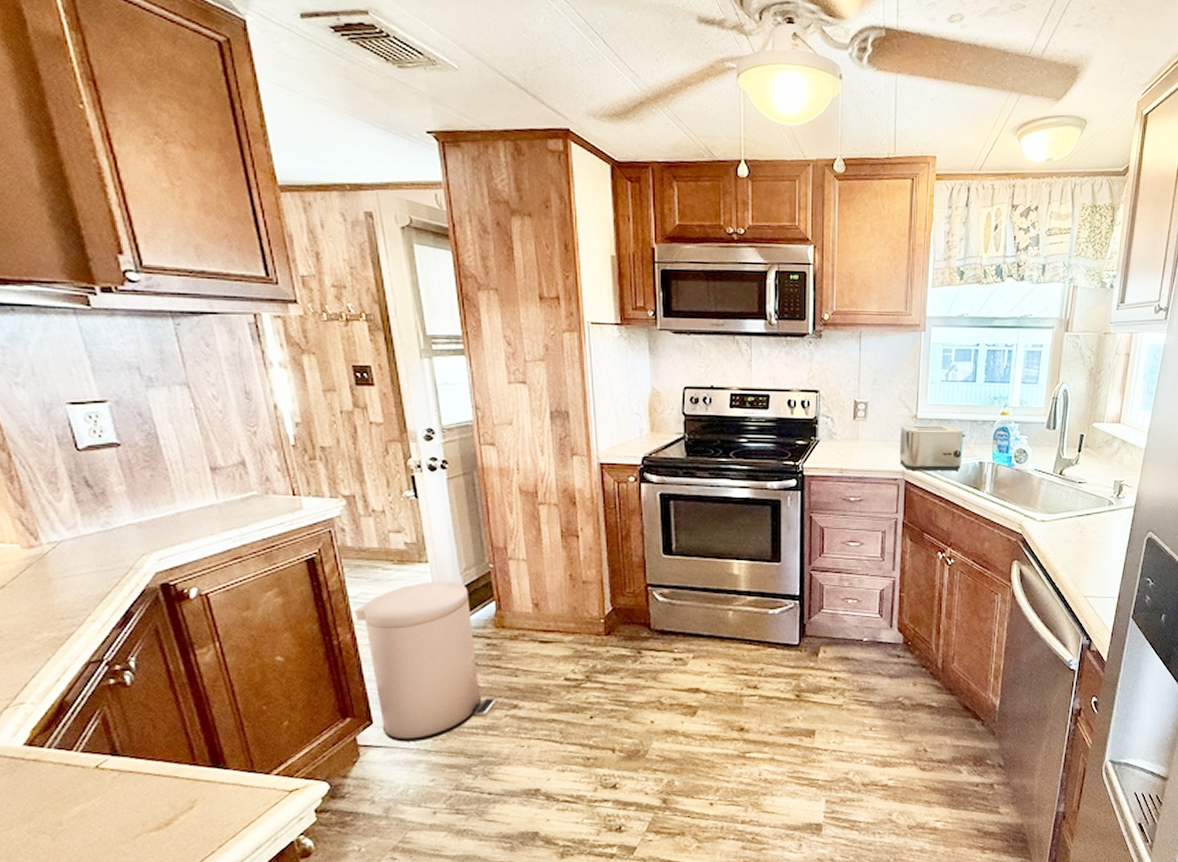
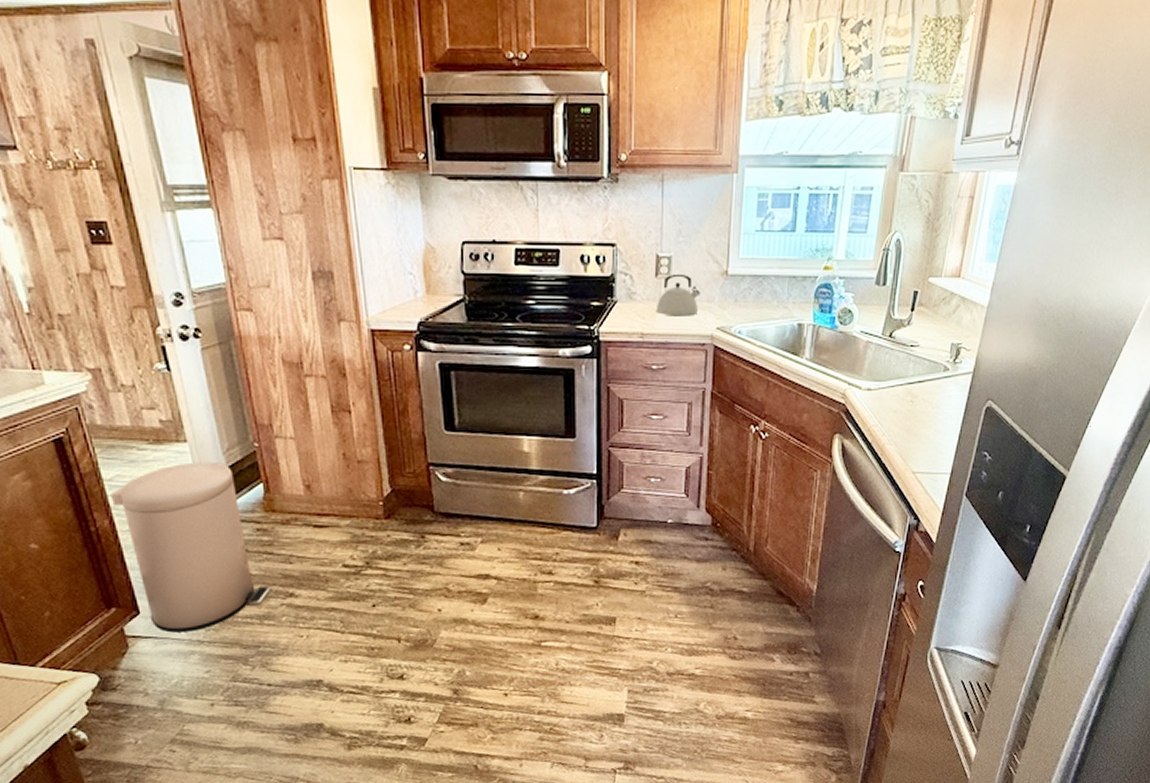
kettle: none [853,417,893,454] -> present [655,273,700,316]
toaster: present [899,424,965,472] -> none [708,281,783,336]

